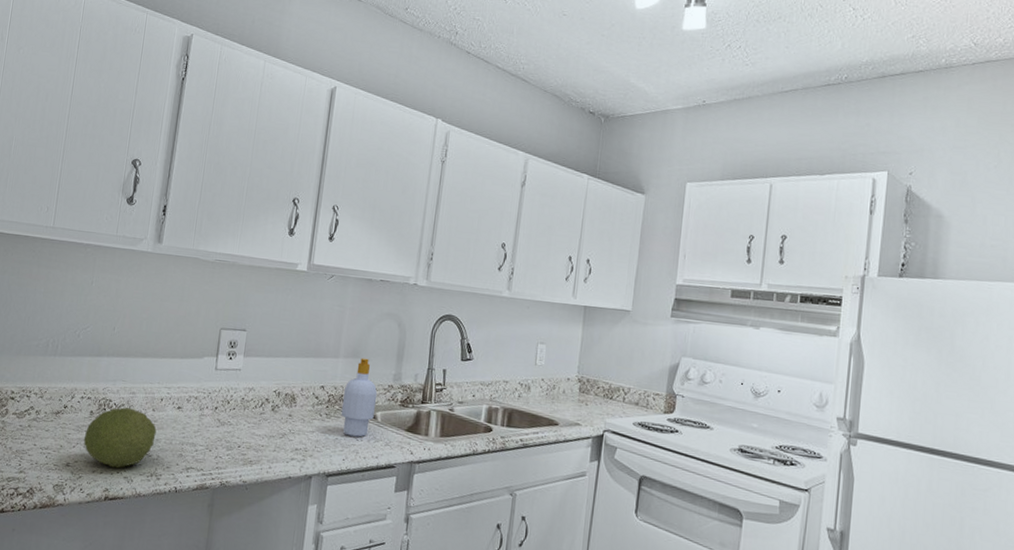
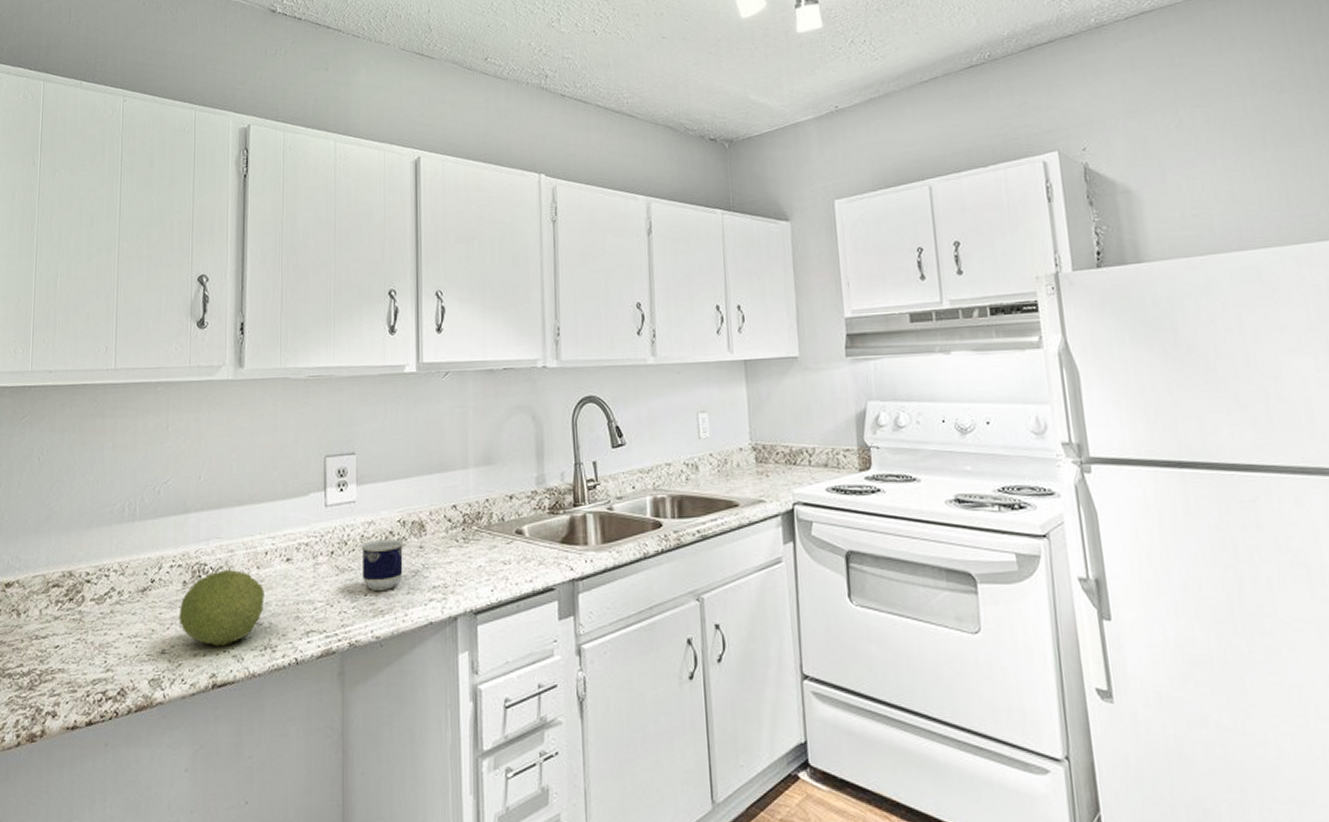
cup: none [238,403,277,446] -> present [361,539,404,592]
soap bottle: present [341,358,378,437] -> none [480,463,520,560]

